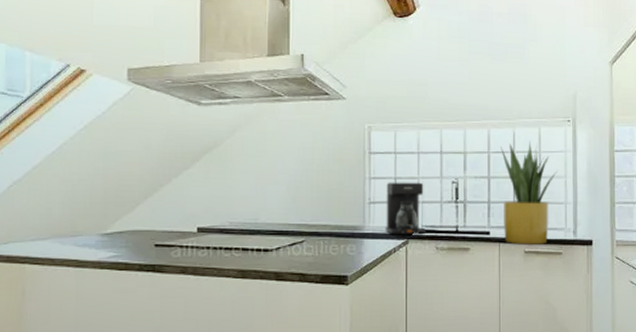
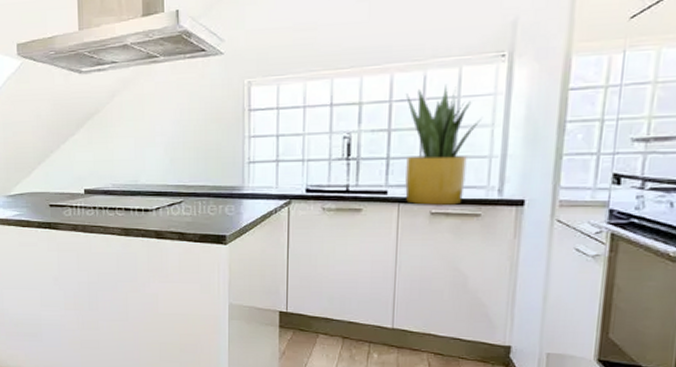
coffee maker: present [385,182,425,235] -> none [265,139,310,195]

